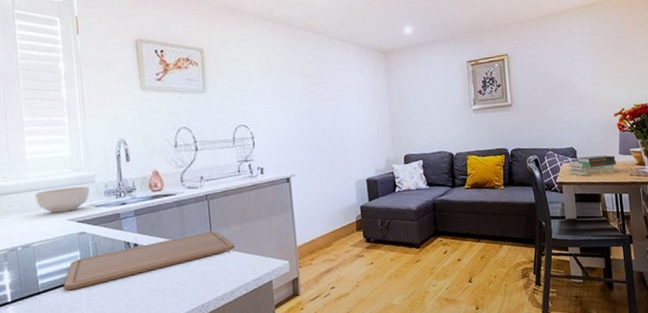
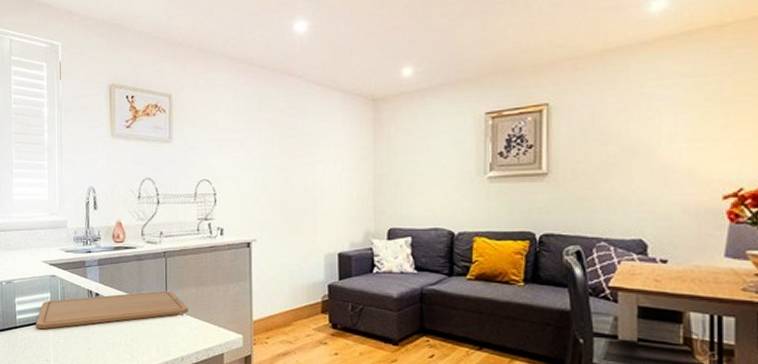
bowl: present [34,186,90,213] -> none [17,230,62,254]
books: present [568,155,616,176] -> none [630,255,718,283]

